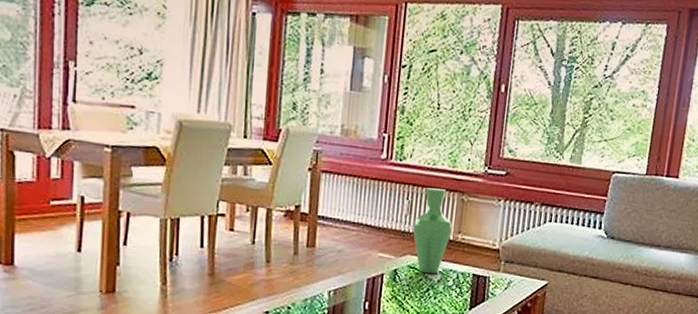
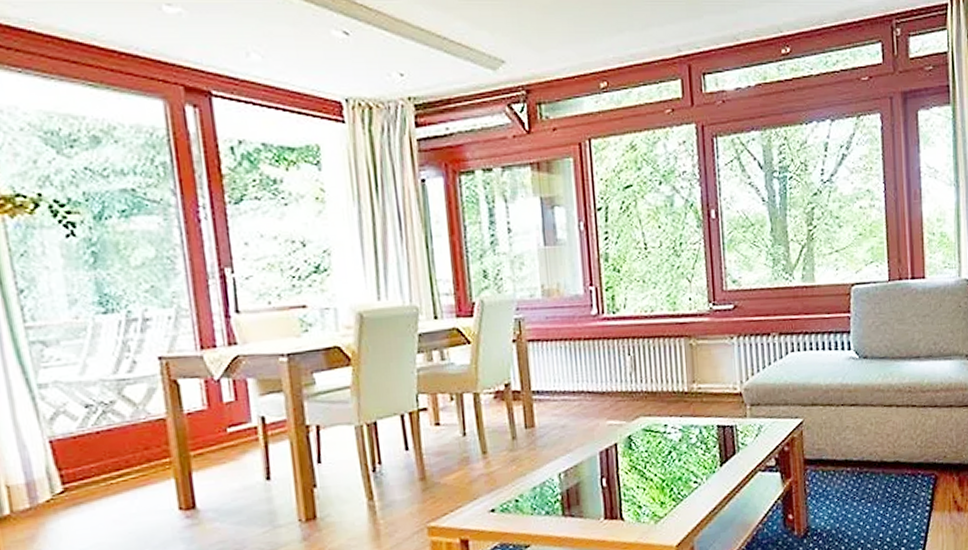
vase: present [413,188,452,274] -> none [641,336,685,435]

